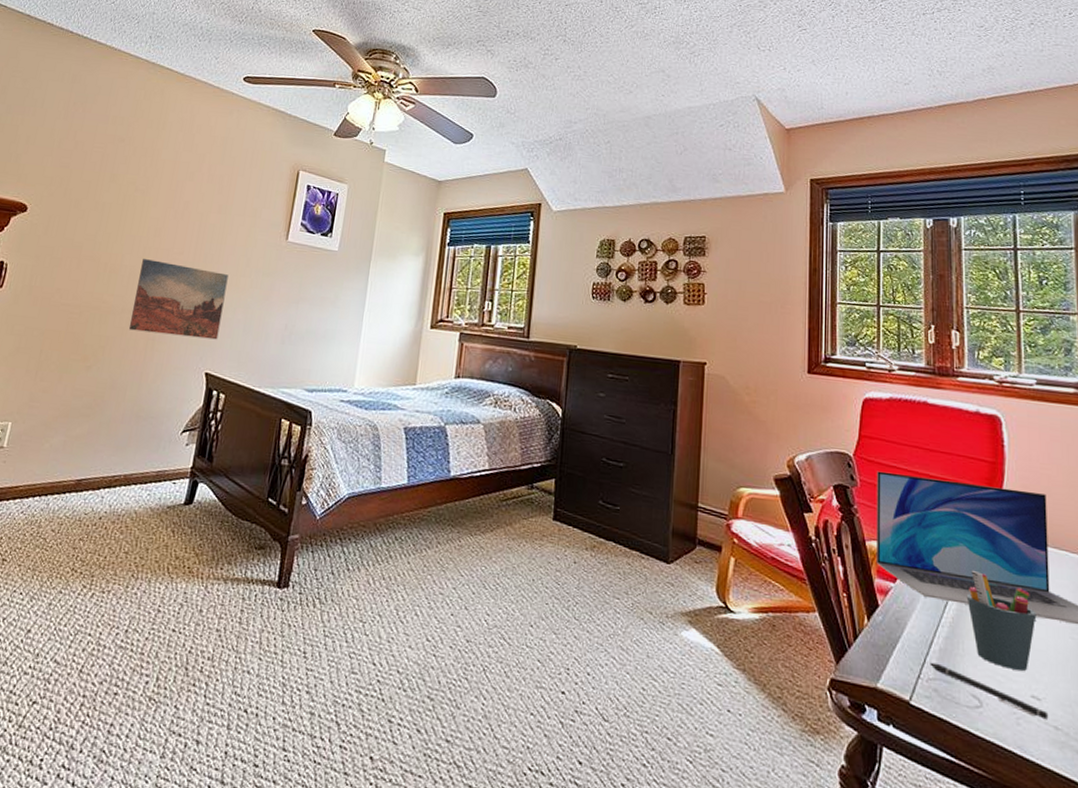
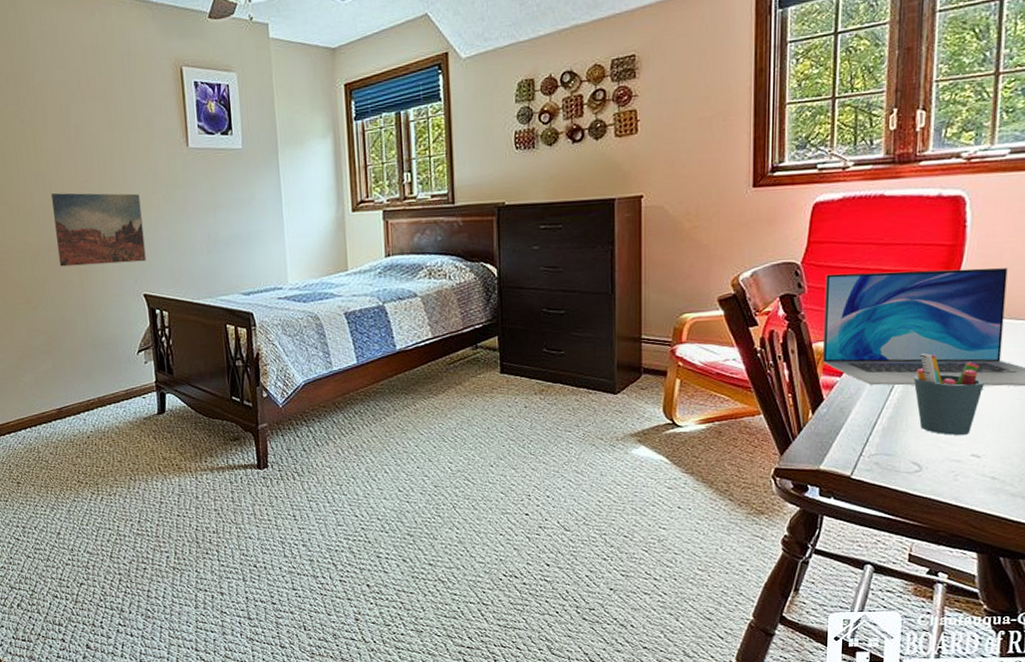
pen: present [930,662,1049,720] -> none [872,440,987,473]

